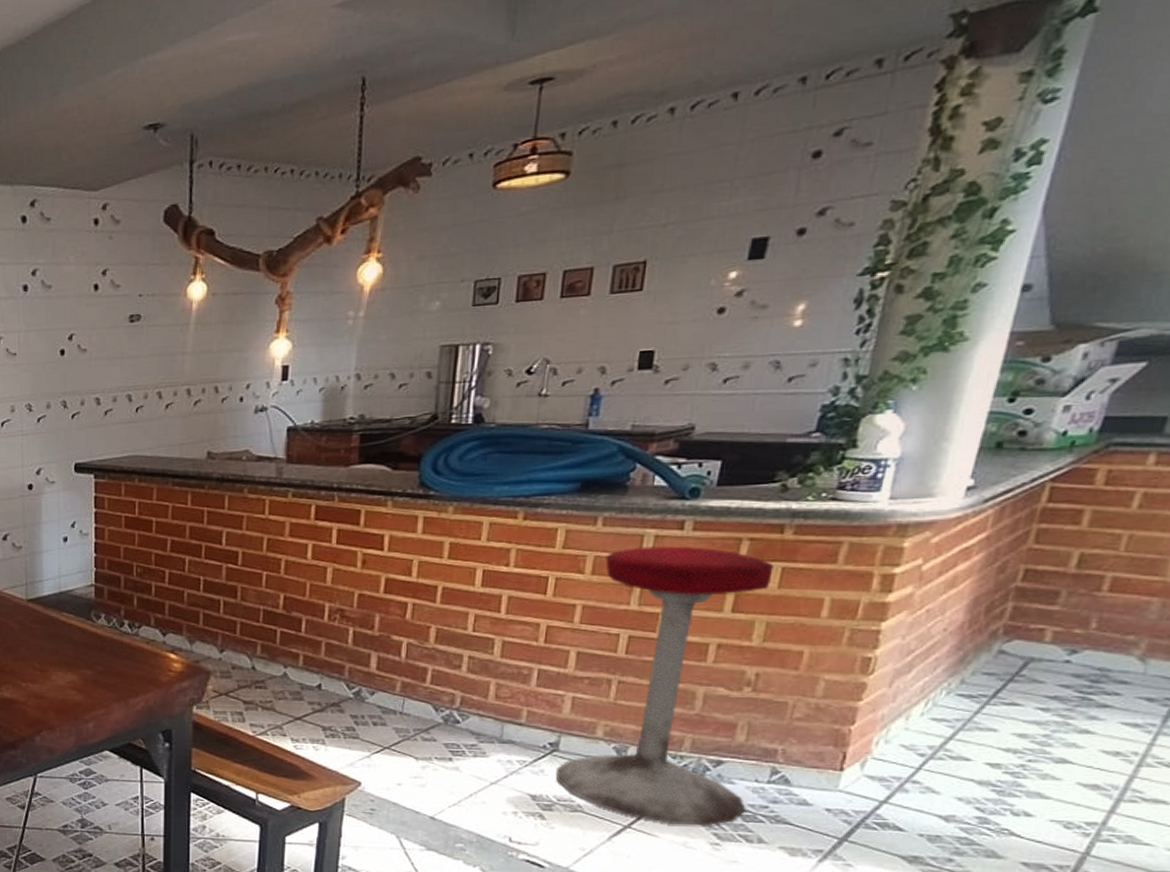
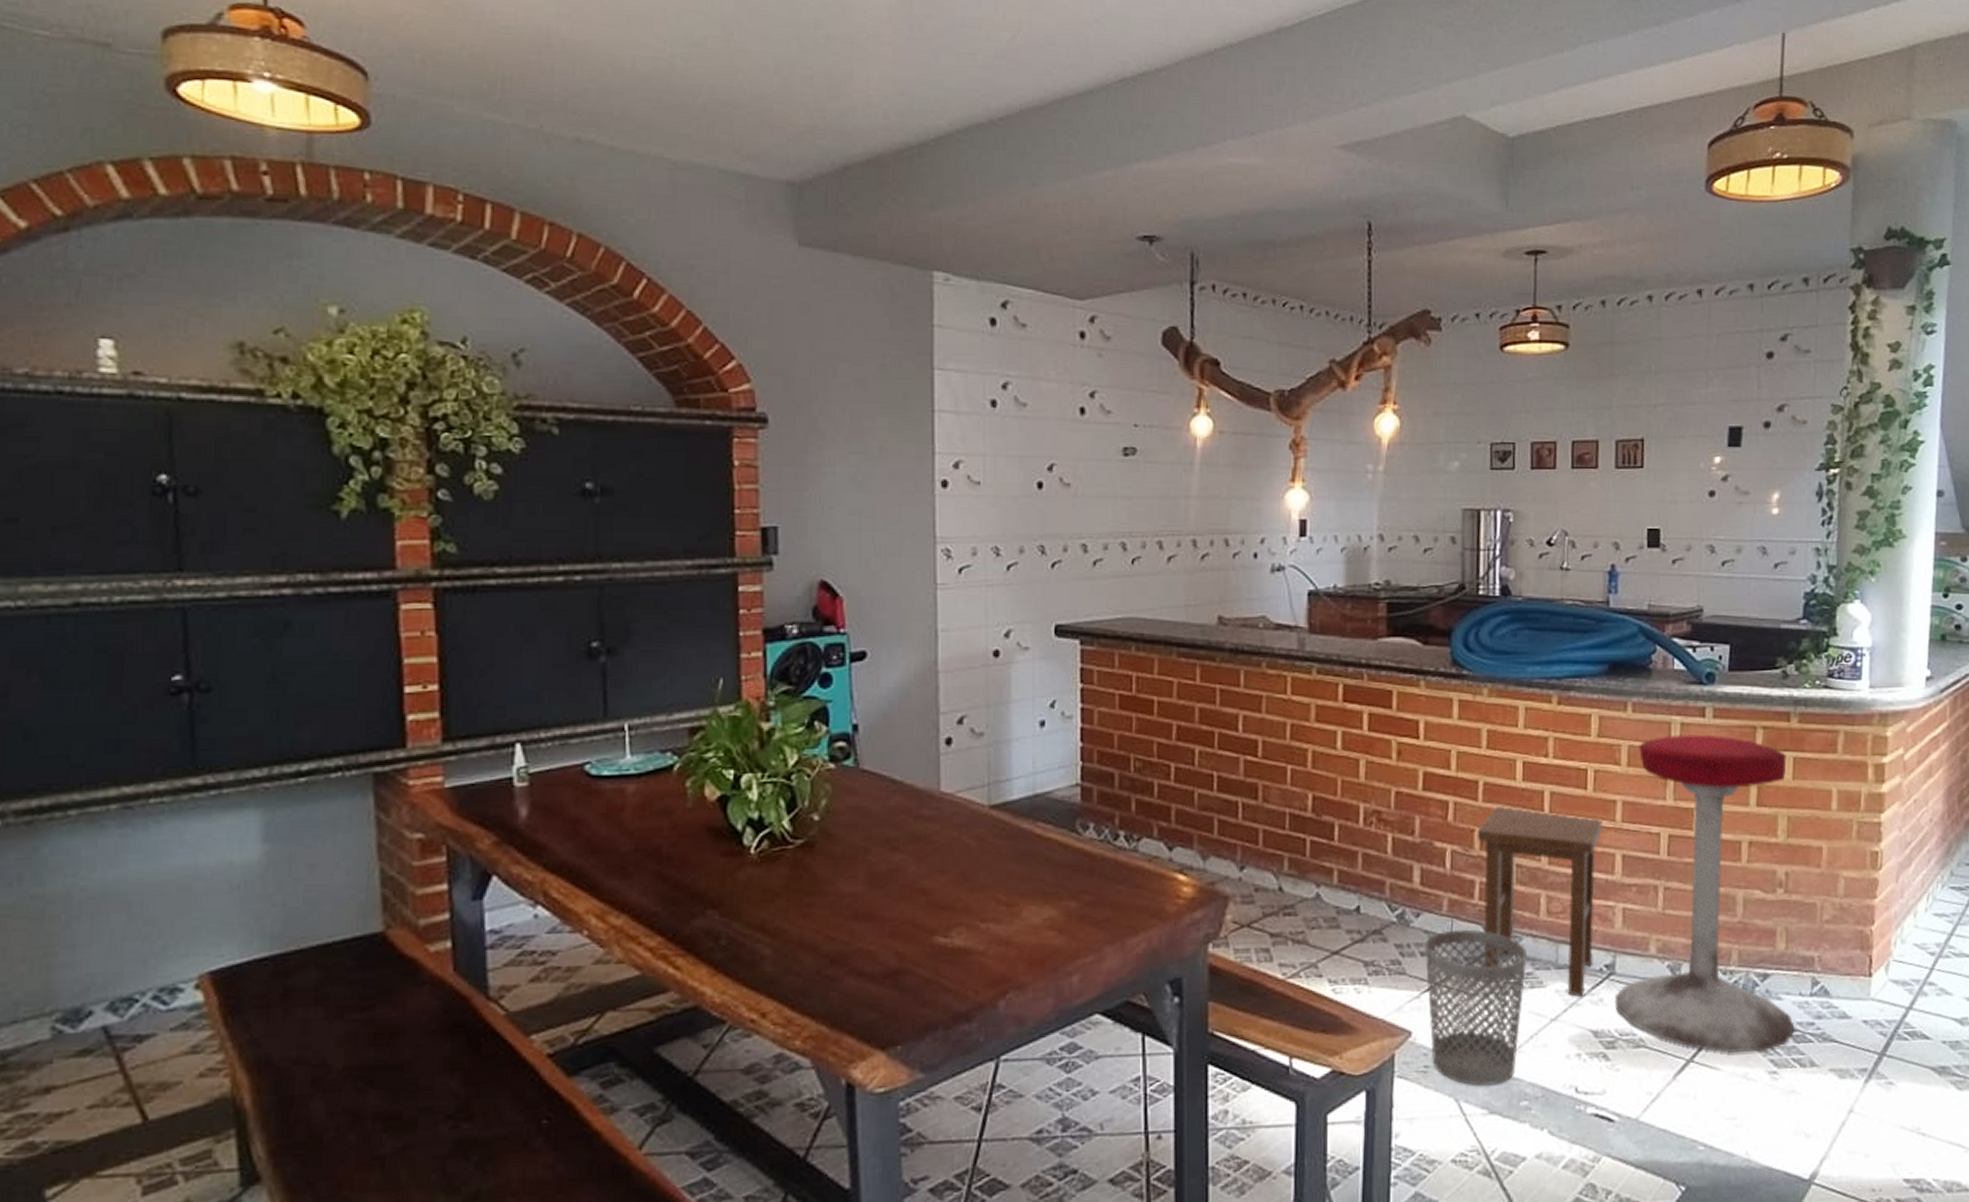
wastebasket: none [376,706,473,829] -> present [1424,929,1527,1086]
stool: none [430,607,561,767] -> present [1477,805,1604,997]

